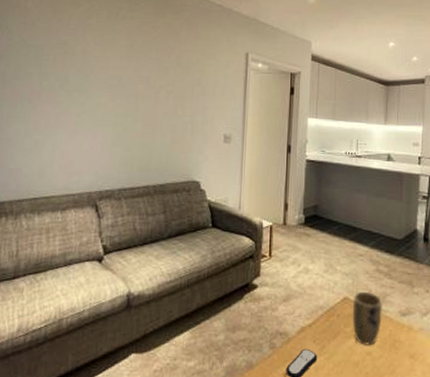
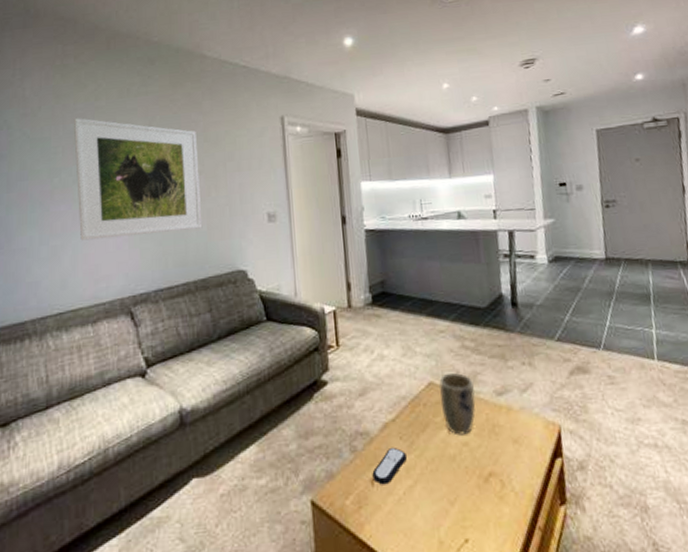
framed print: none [60,32,171,141] -> present [73,118,203,241]

